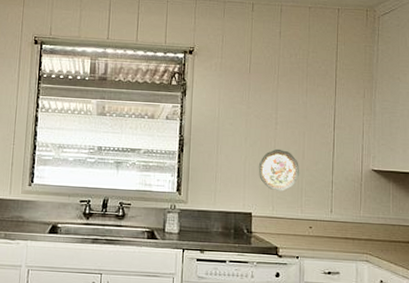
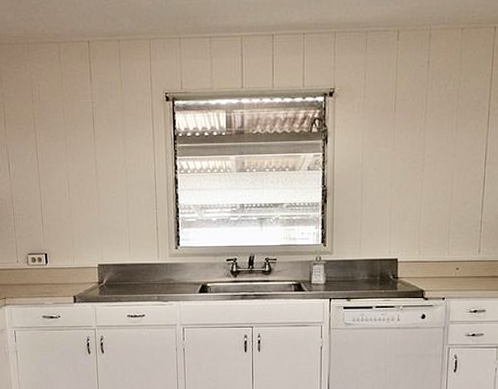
decorative plate: present [258,148,300,191] -> none [404,191,448,235]

